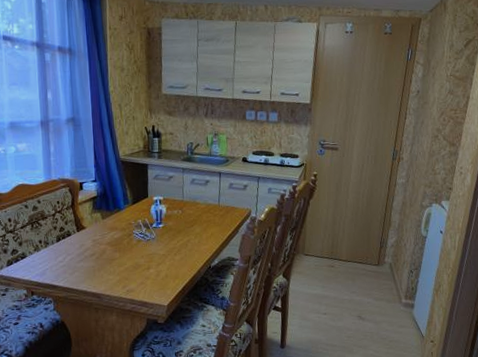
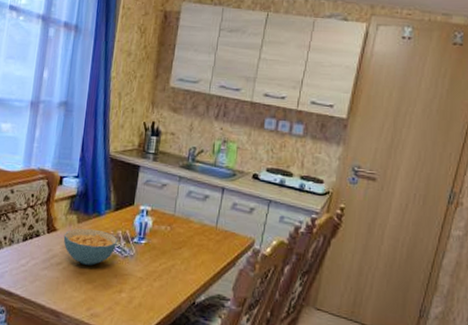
cereal bowl: none [92,222,140,252] -> present [63,228,118,265]

